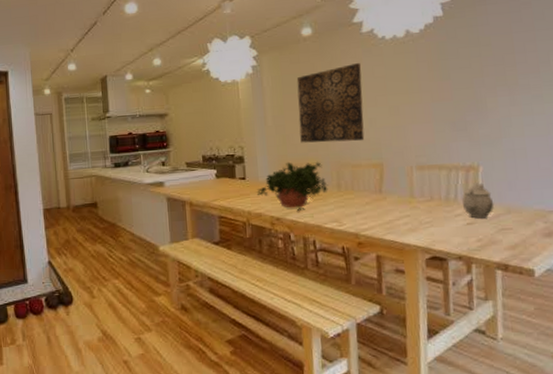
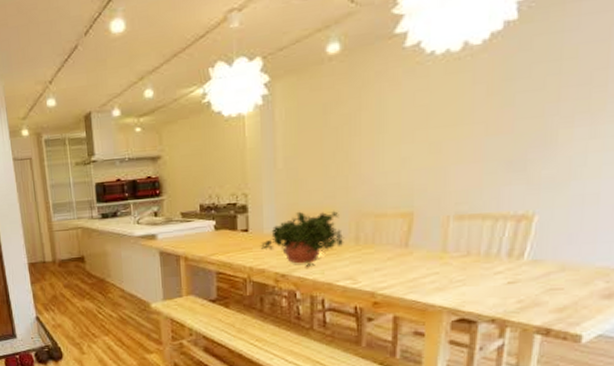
wall art: present [296,63,365,143] -> none [315,88,400,189]
teapot: present [462,181,494,219] -> none [506,233,546,277]

